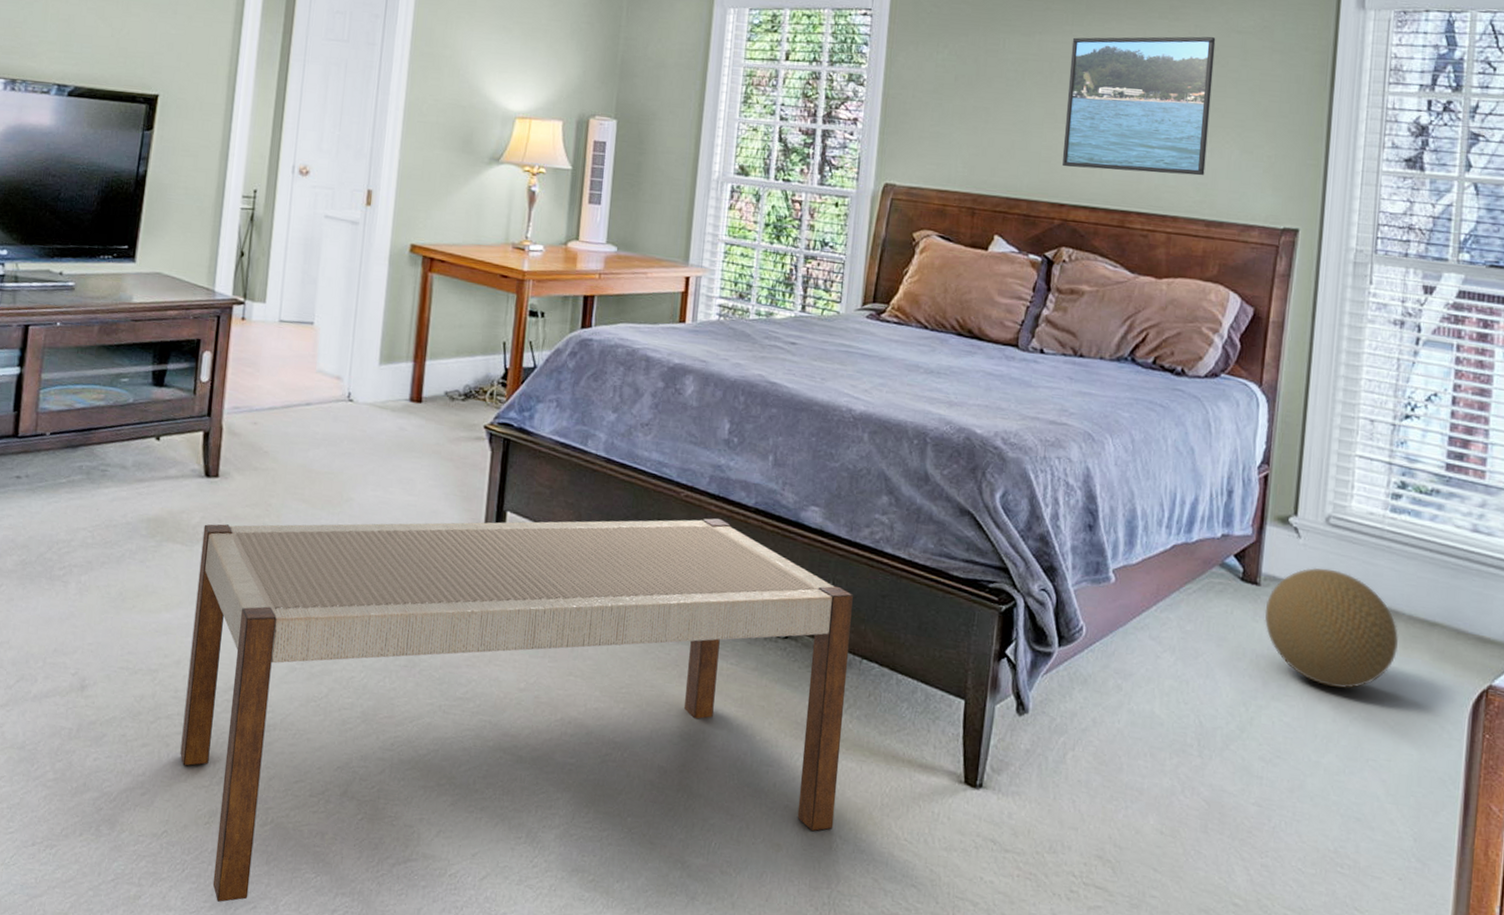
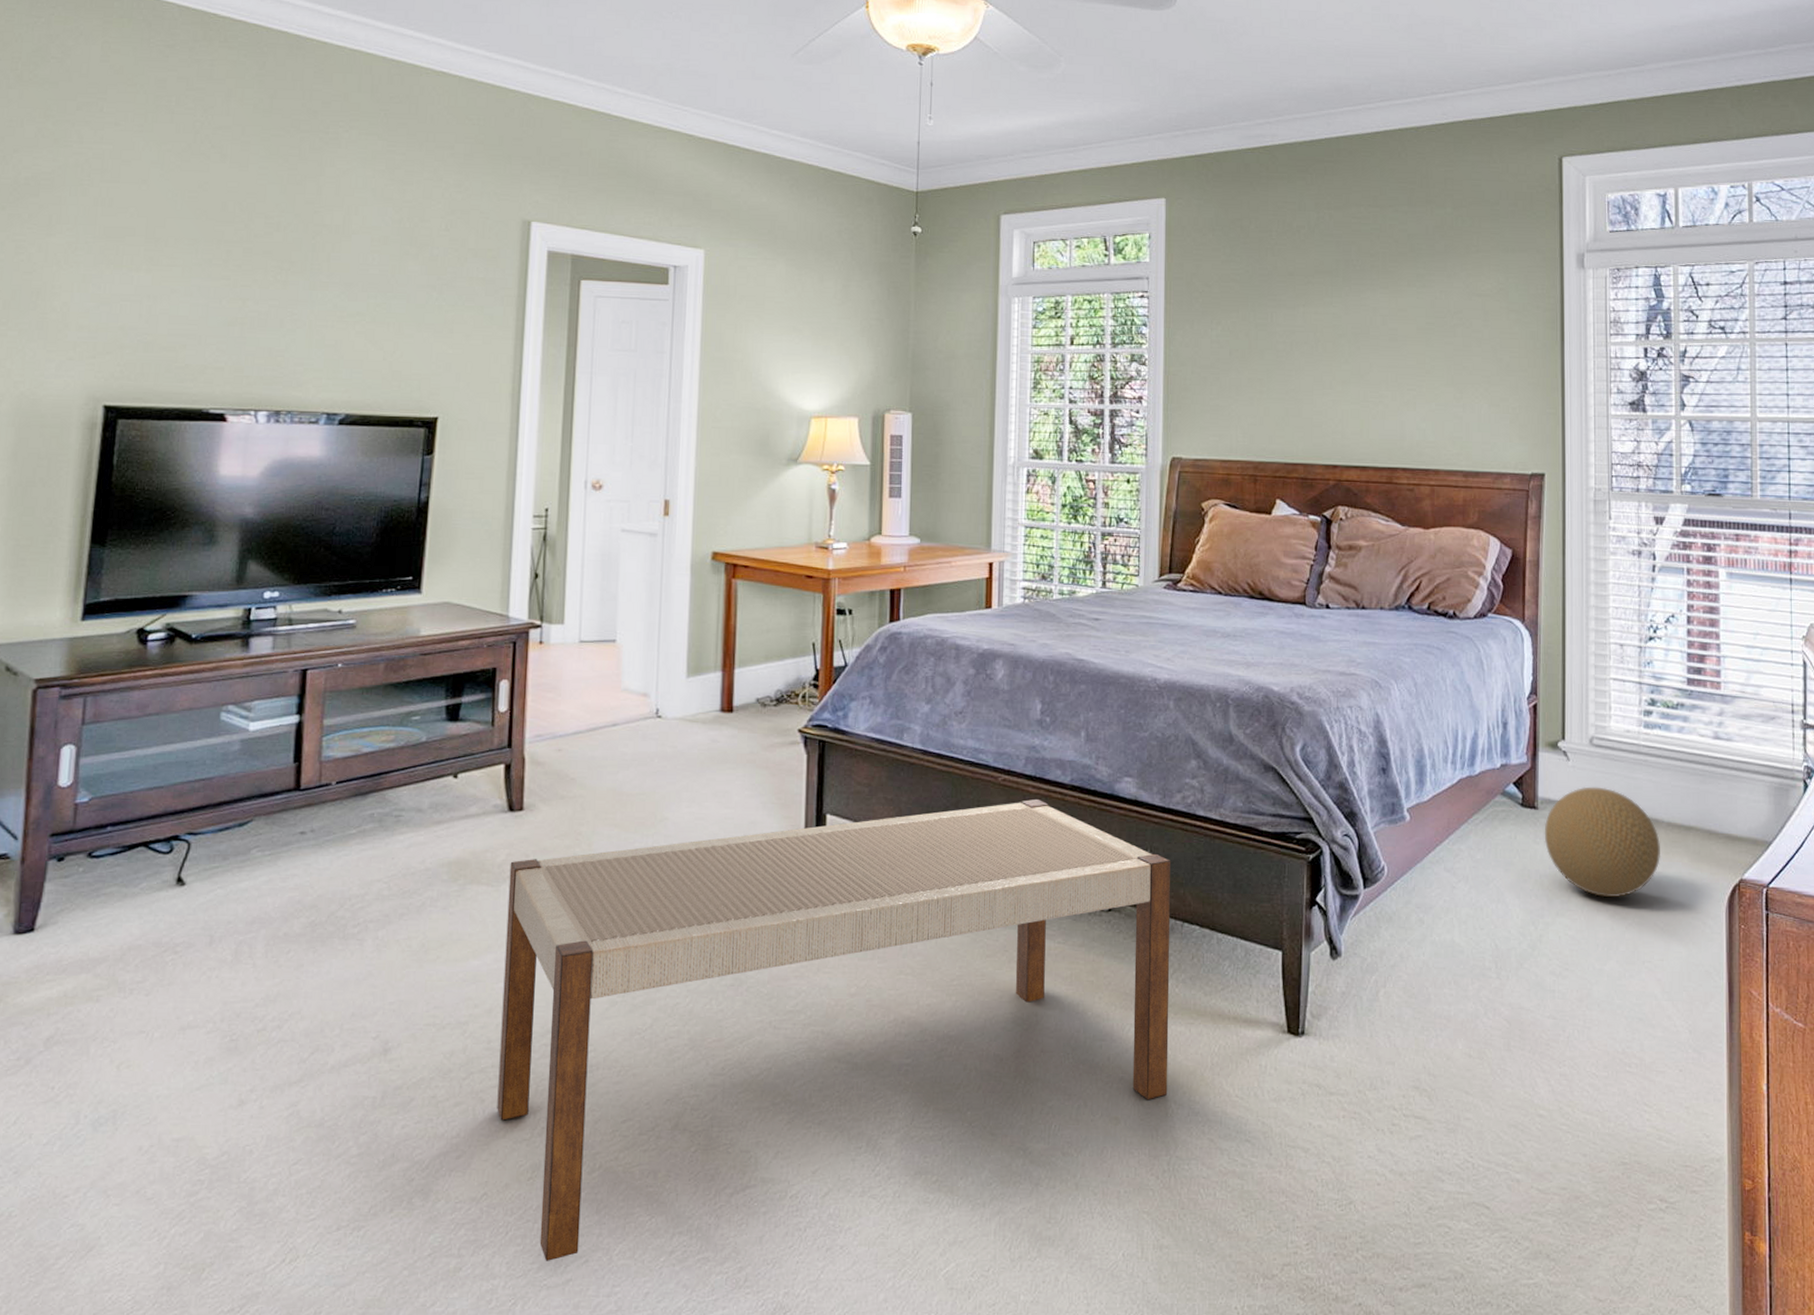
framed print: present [1061,36,1216,176] -> none [1332,300,1459,430]

